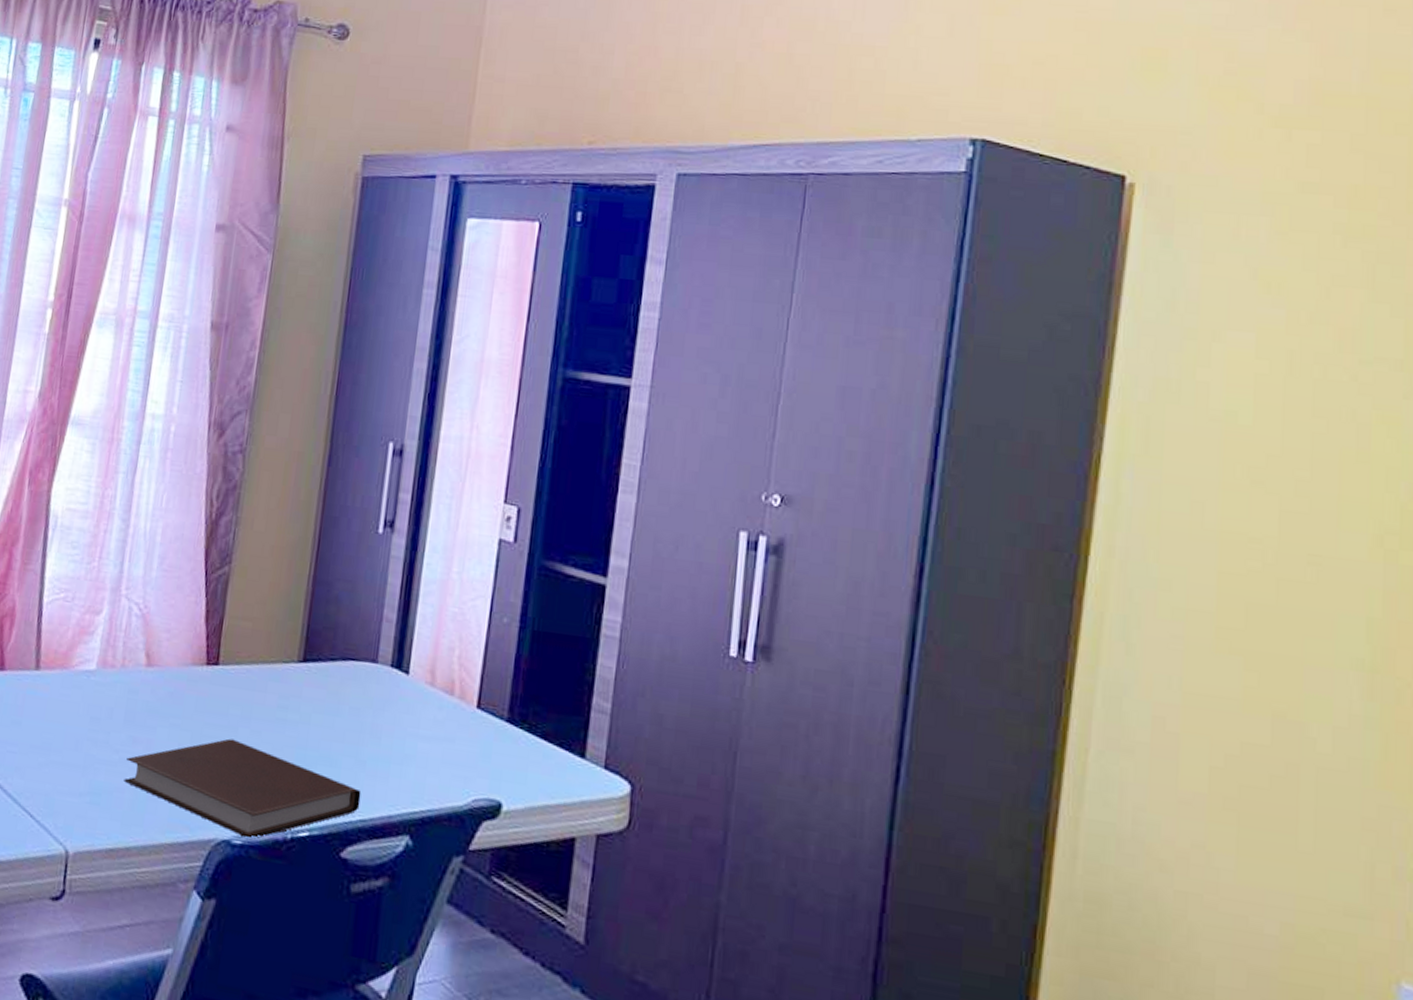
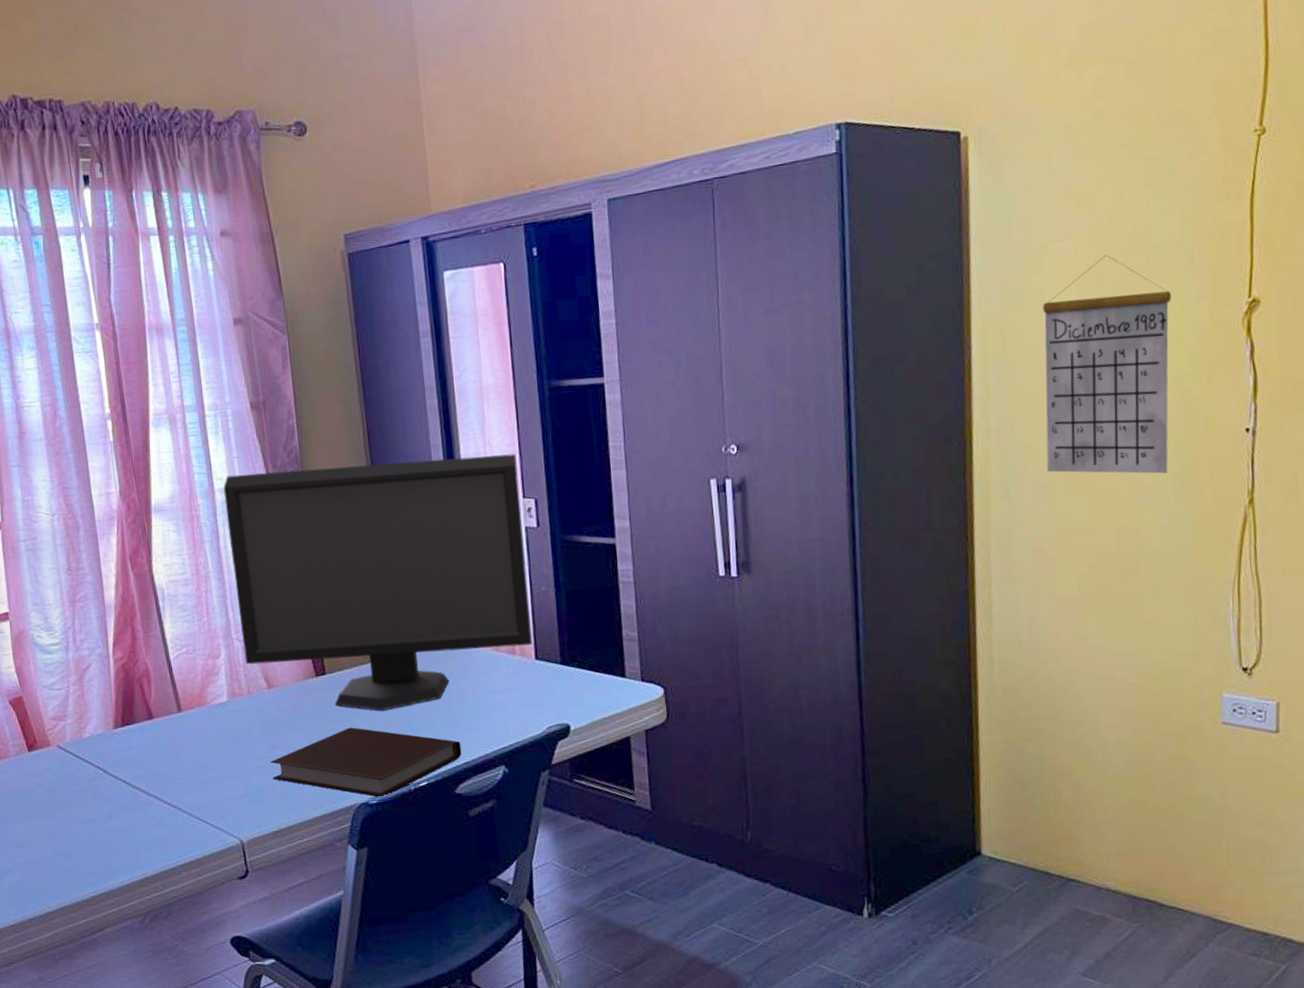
monitor: none [128,400,506,730] -> present [223,453,532,711]
calendar: none [1185,358,1381,657] -> present [1042,254,1171,474]

